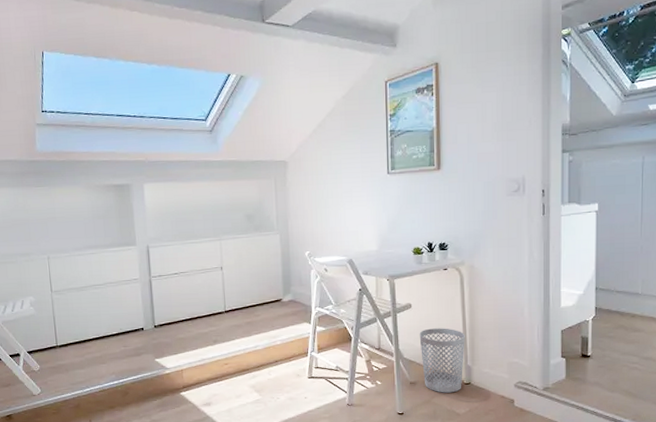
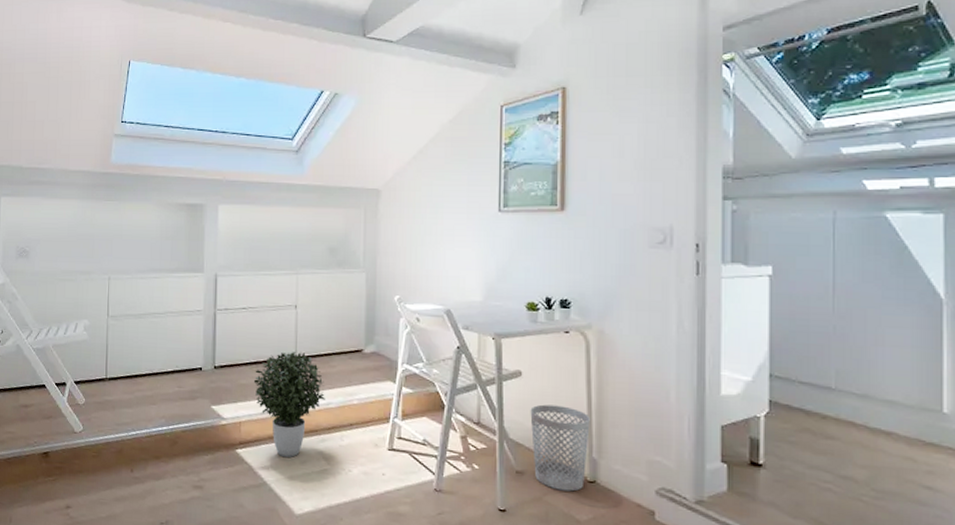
potted plant: none [190,306,253,395] -> present [253,352,325,458]

